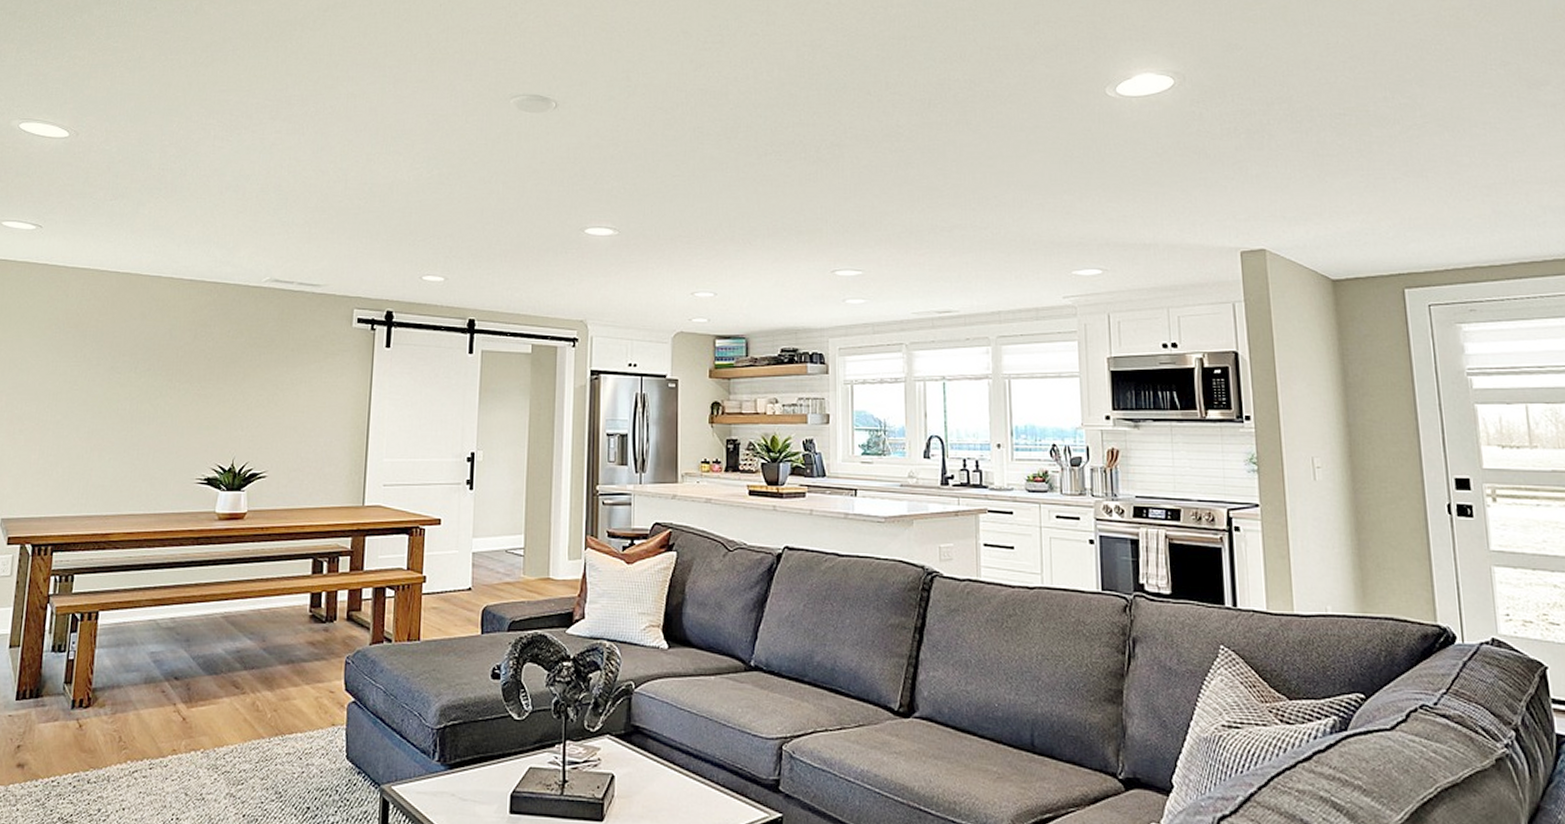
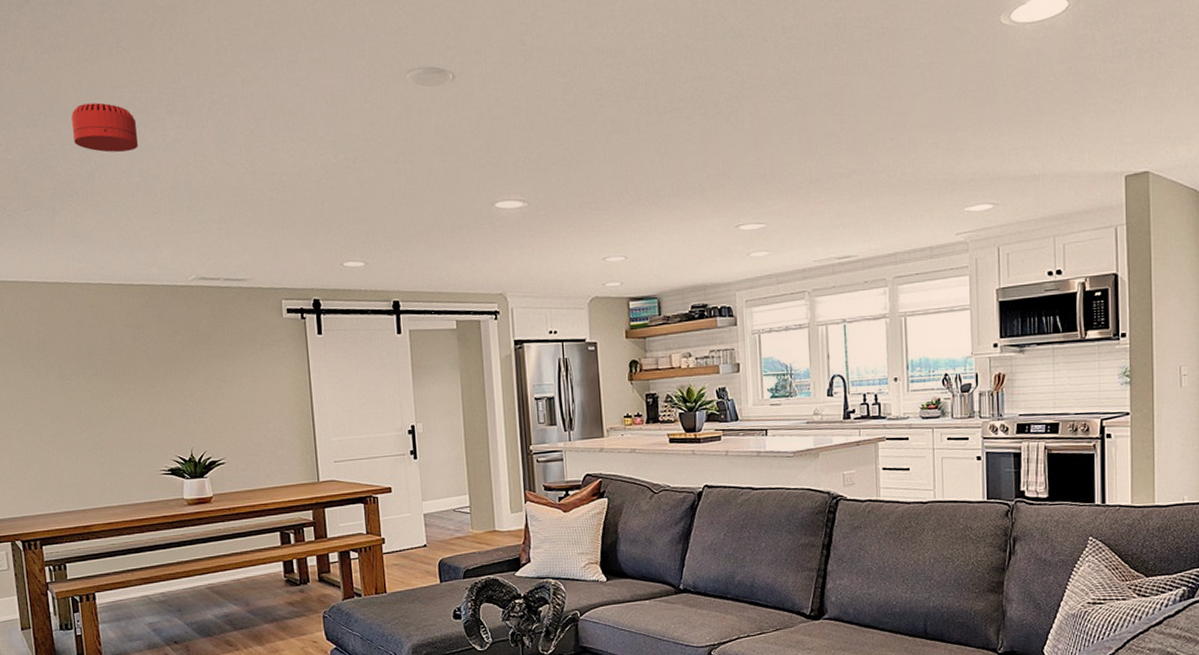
smoke detector: none [172,104,238,152] -> present [70,102,139,153]

